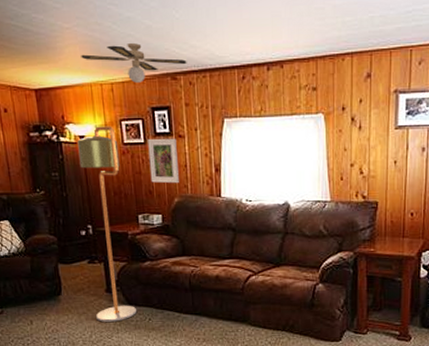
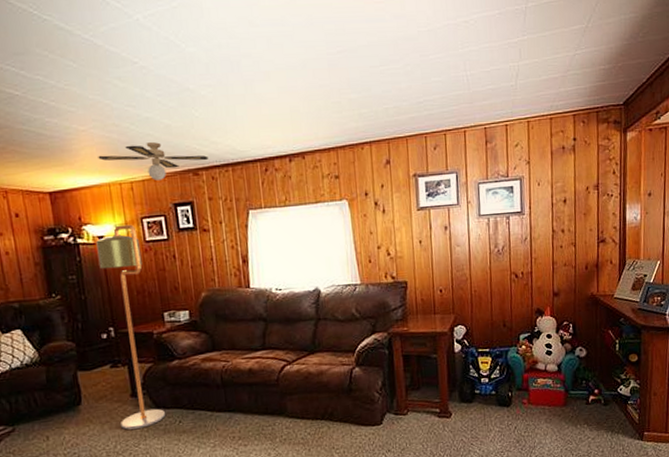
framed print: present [148,138,179,184] -> none [171,232,206,279]

